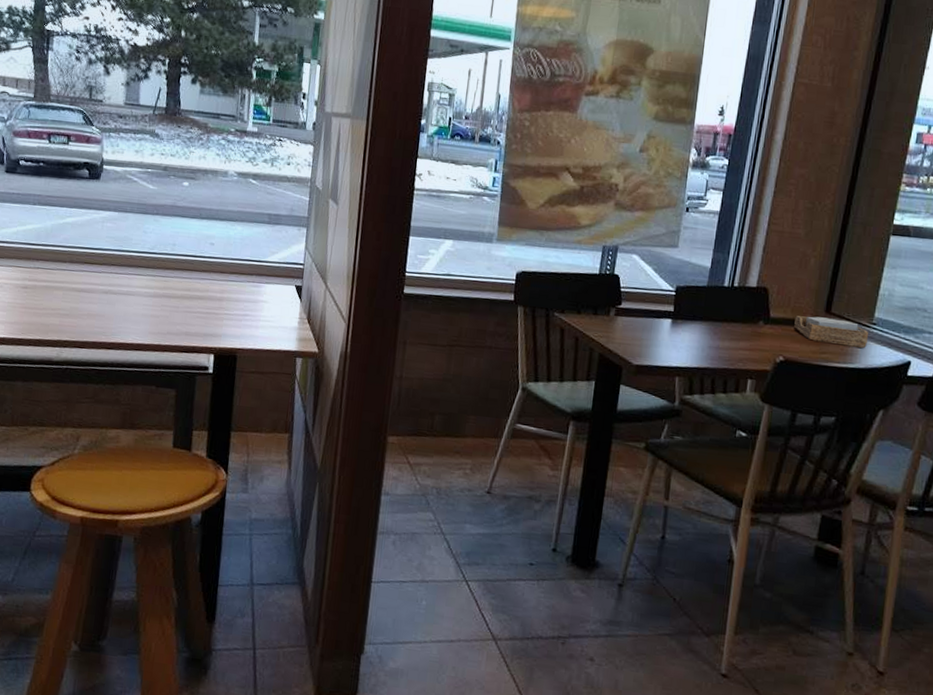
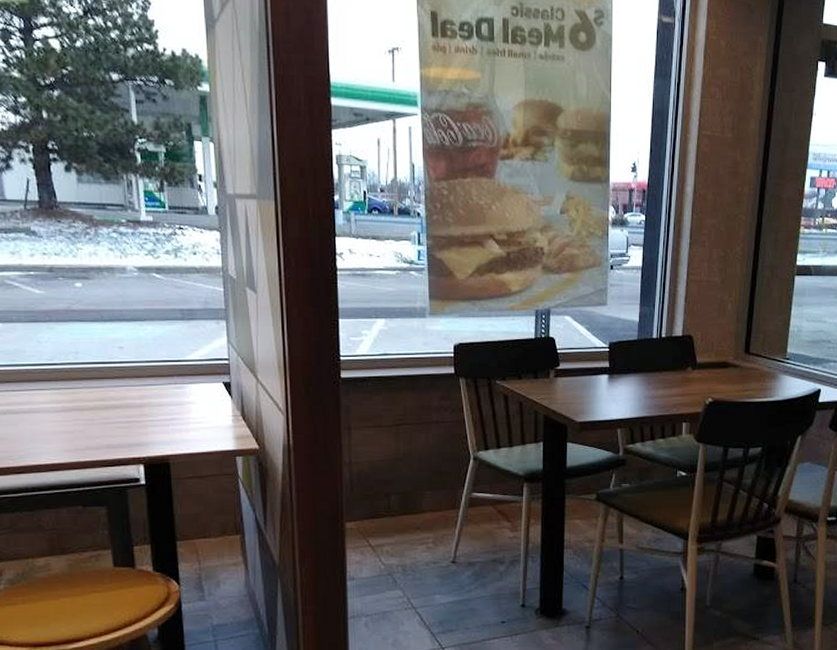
napkin holder: present [794,316,869,349] -> none [719,358,784,383]

